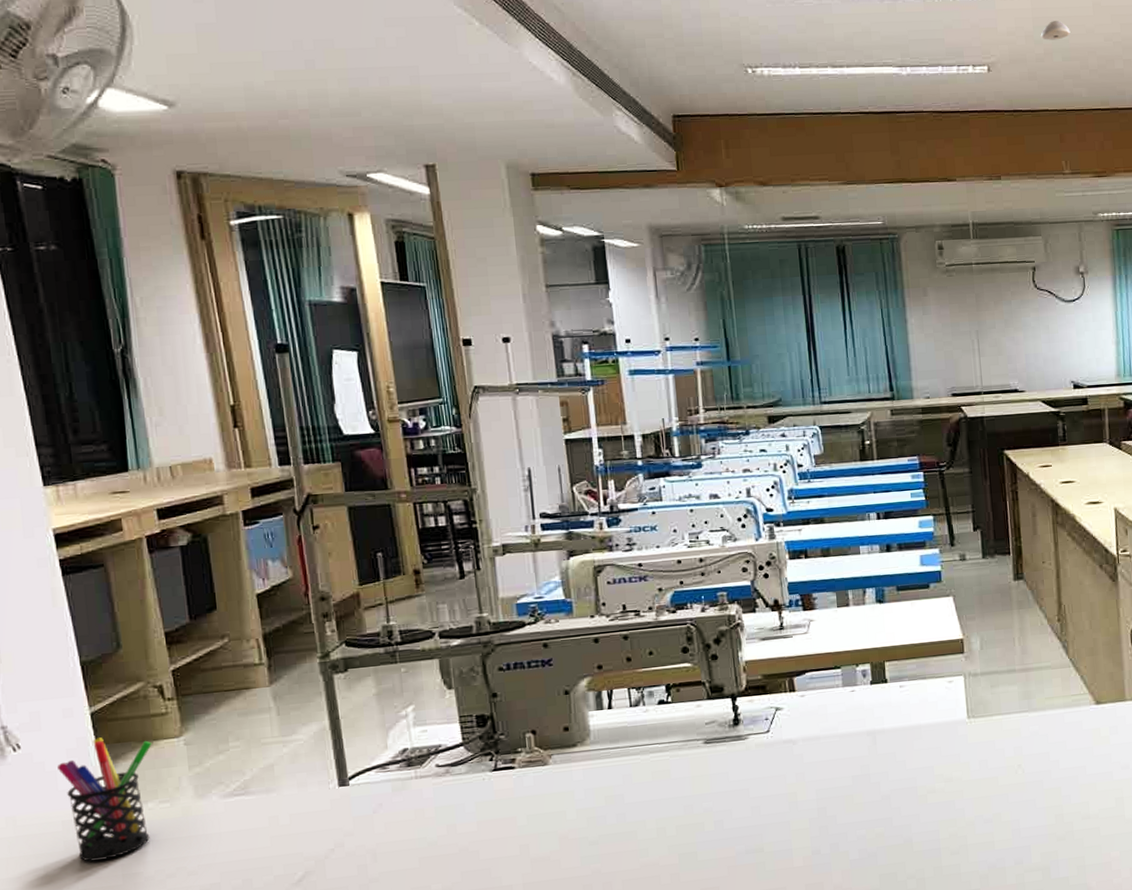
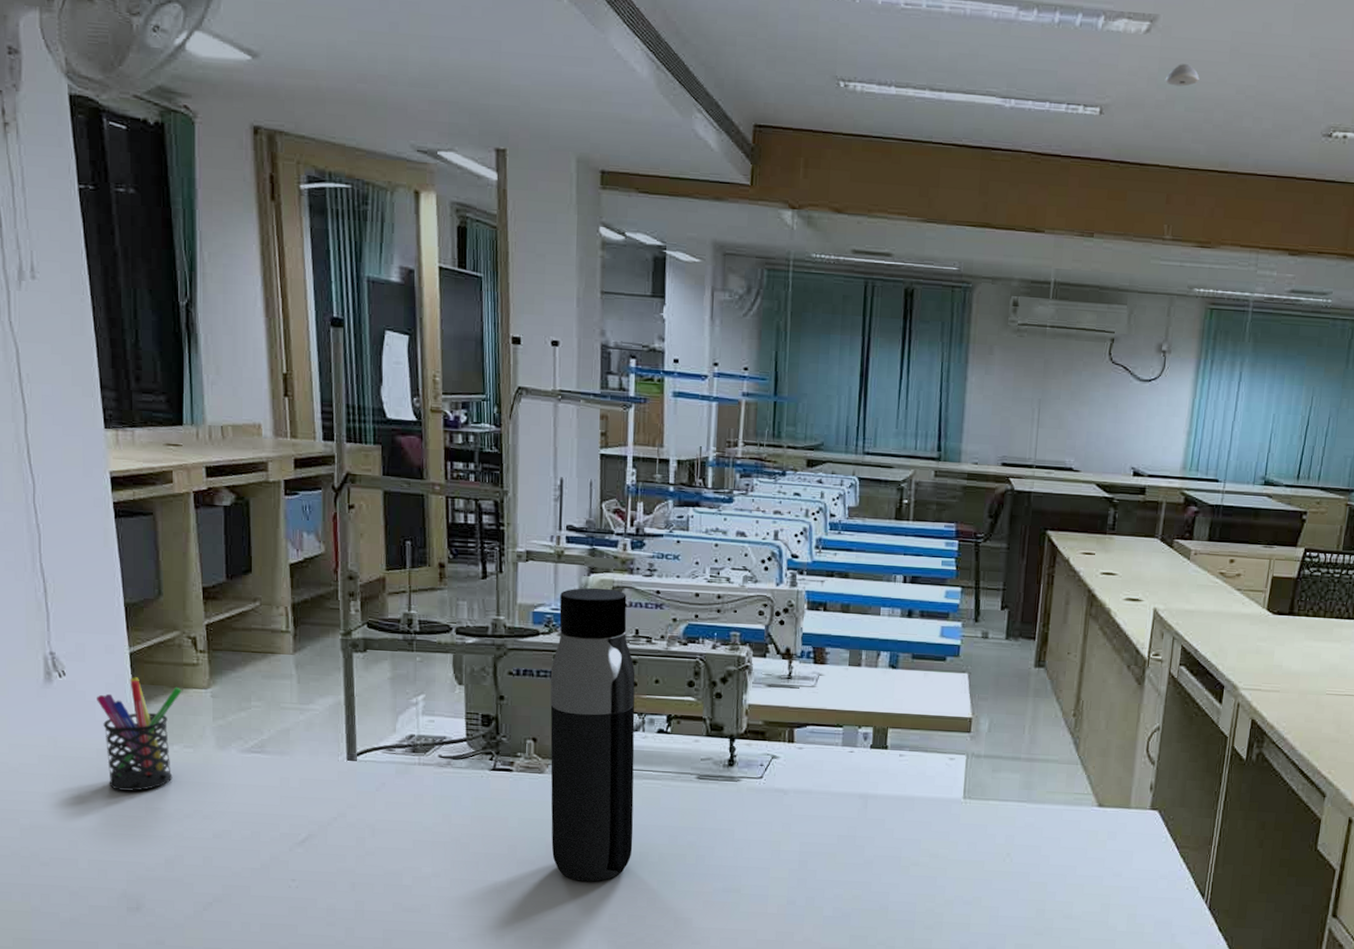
water bottle: none [541,569,649,870] -> present [550,587,635,882]

